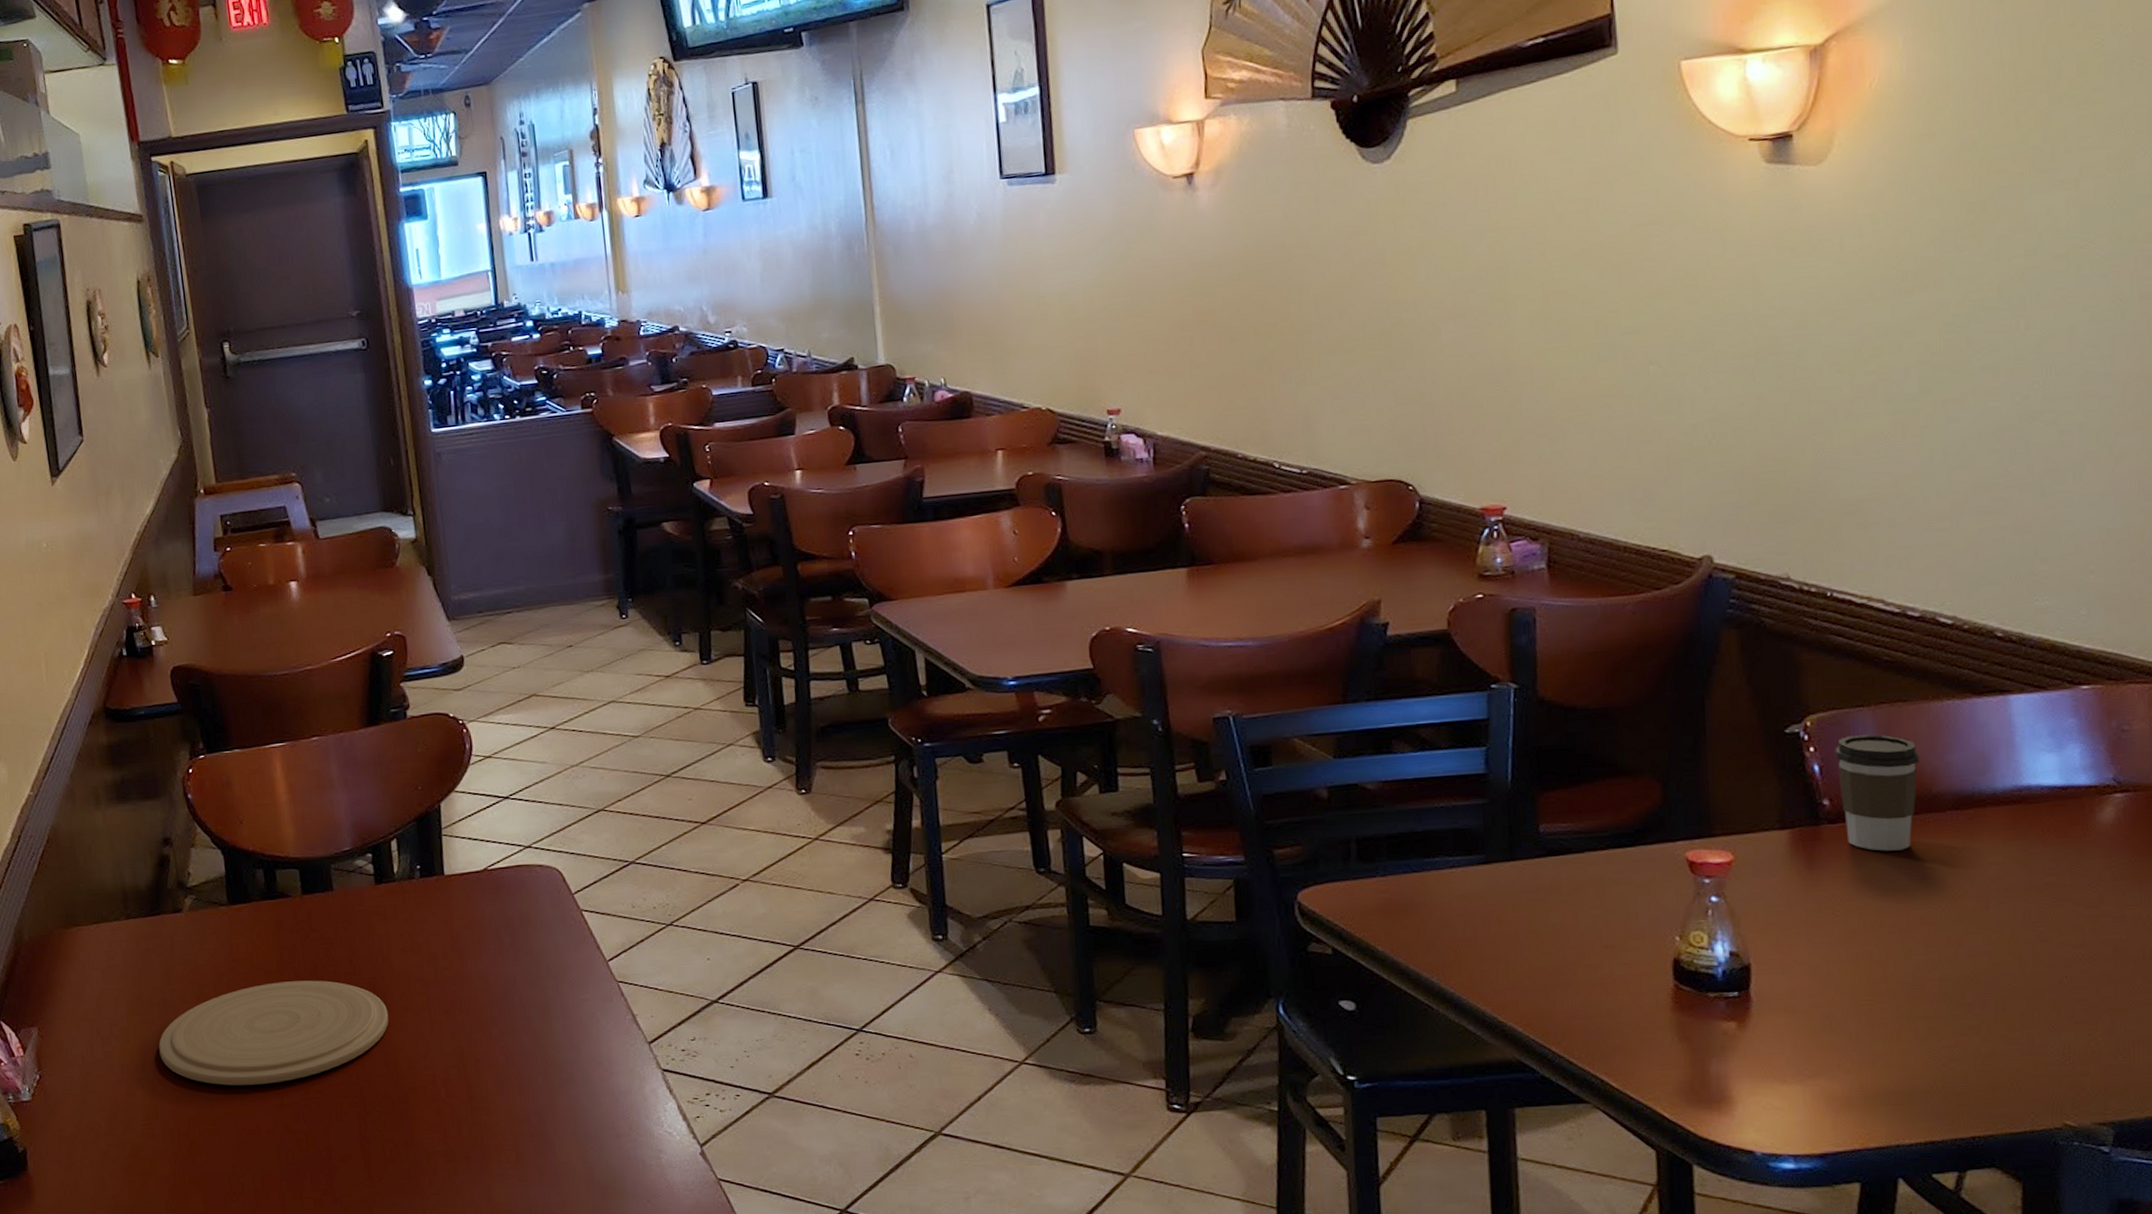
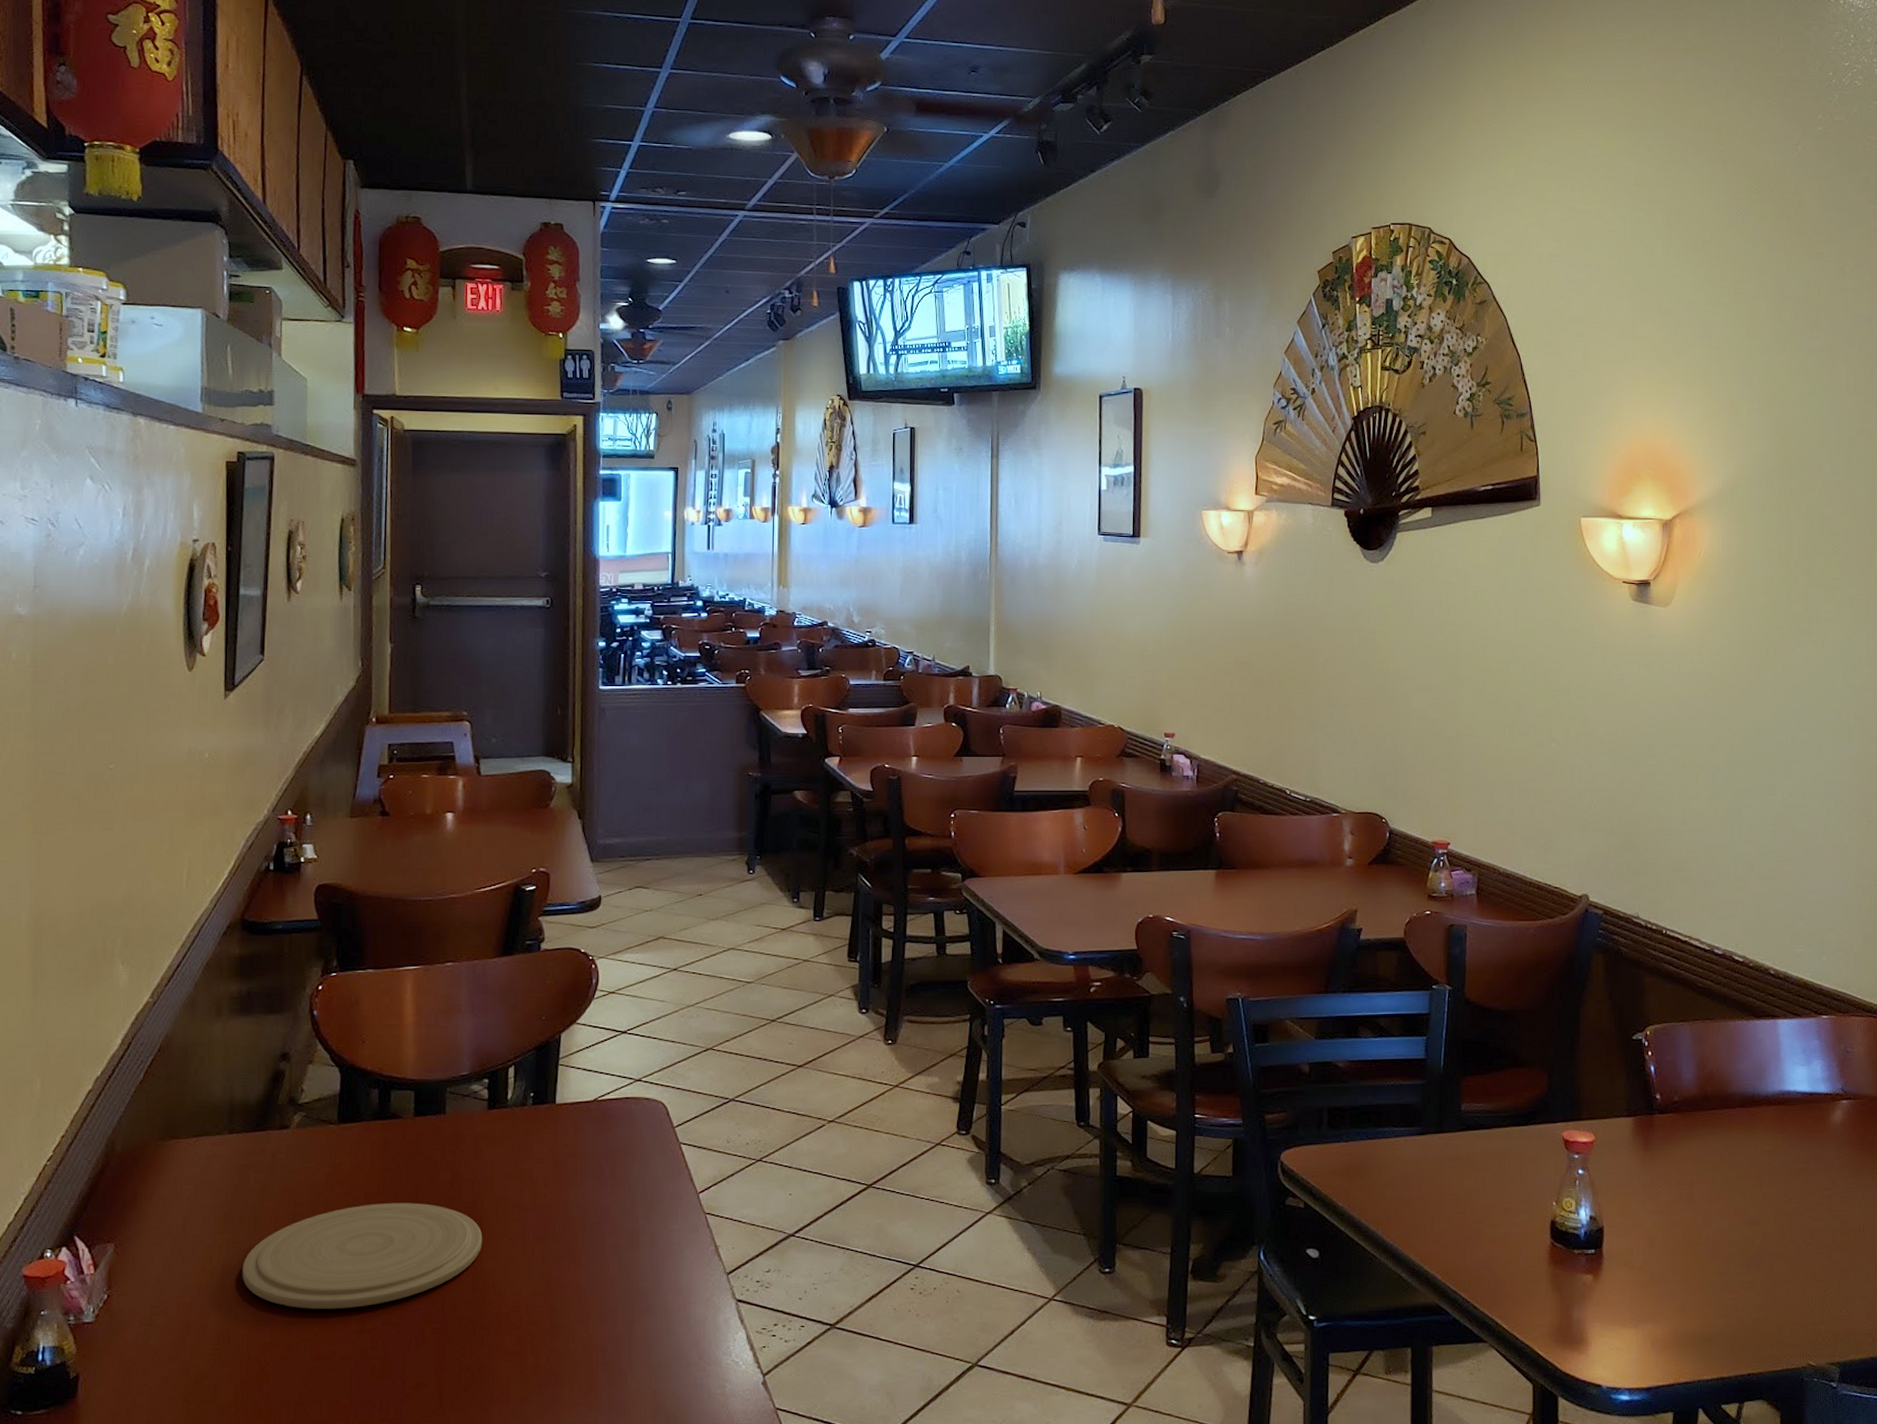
coffee cup: present [1834,734,1920,851] -> none [1665,1044,1720,1138]

